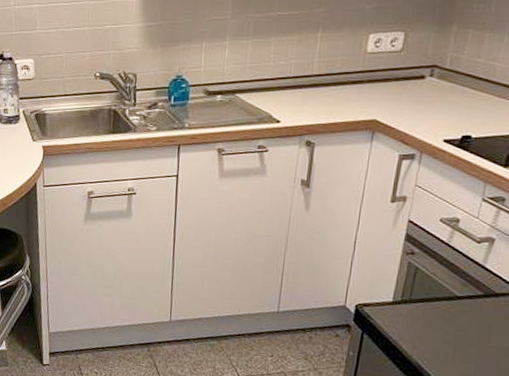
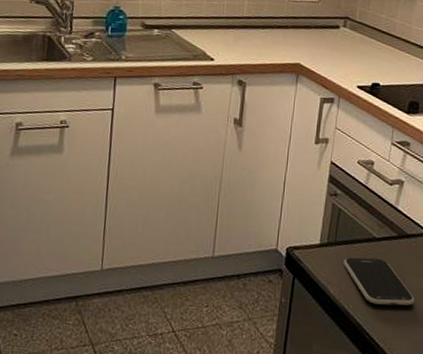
smartphone: none [419,315,500,364] -> present [344,257,414,306]

